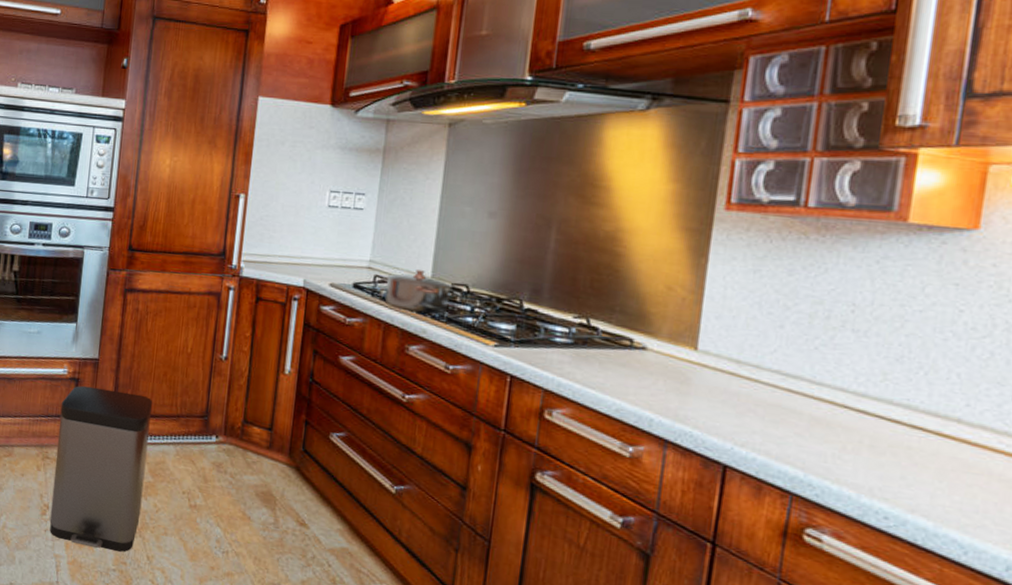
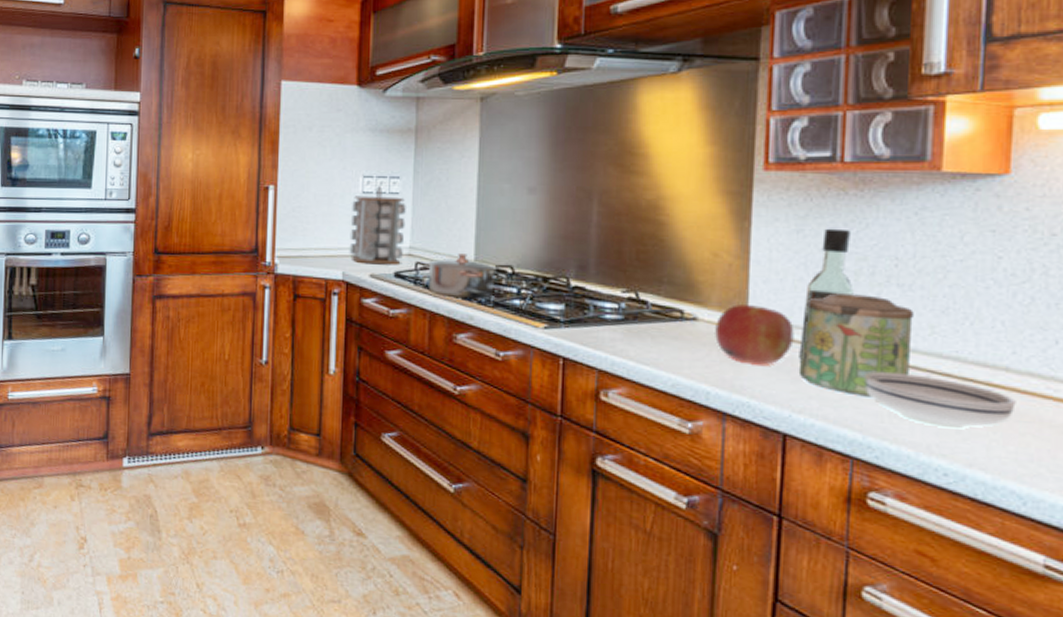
pedal bin: present [49,385,152,552] -> none [88,404,191,582]
spice rack: none [311,200,369,277] -> present [349,185,406,265]
fruit: none [661,337,743,398] -> present [713,304,794,365]
canister: none [744,333,867,439] -> present [798,293,914,399]
bottle: none [745,270,809,395] -> present [799,228,855,360]
bowl: none [810,412,966,475] -> present [864,371,1016,429]

